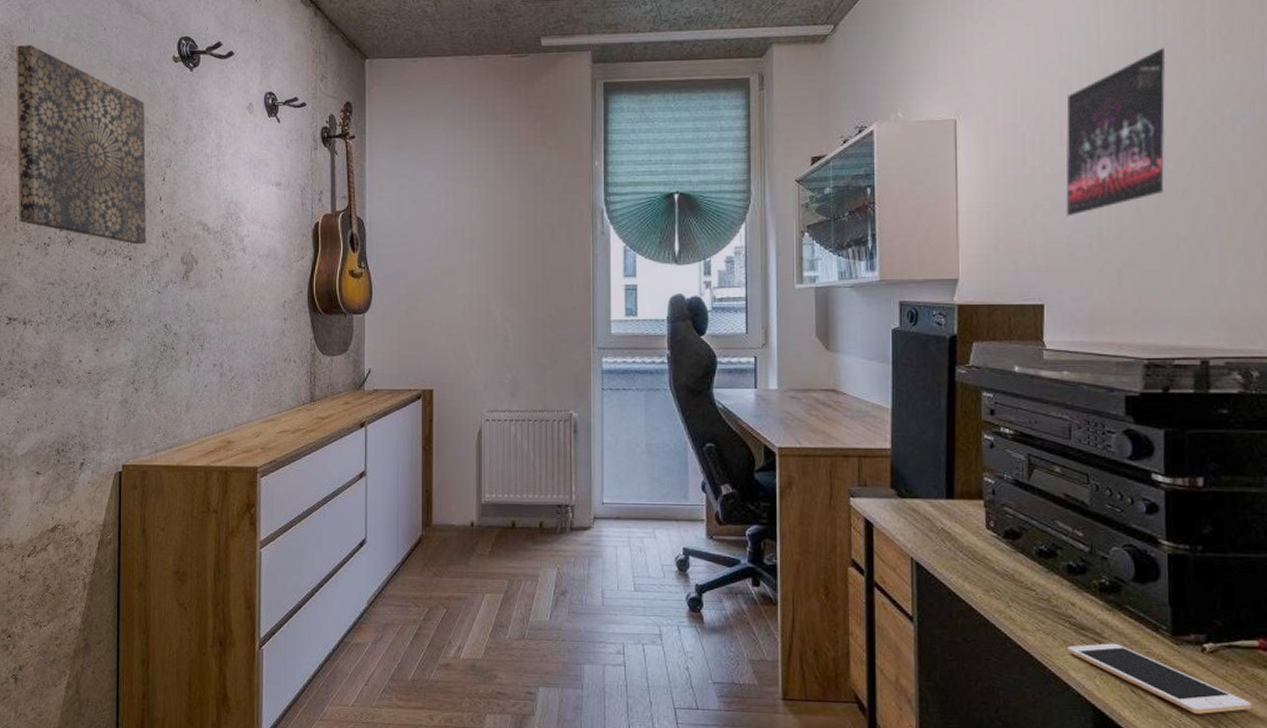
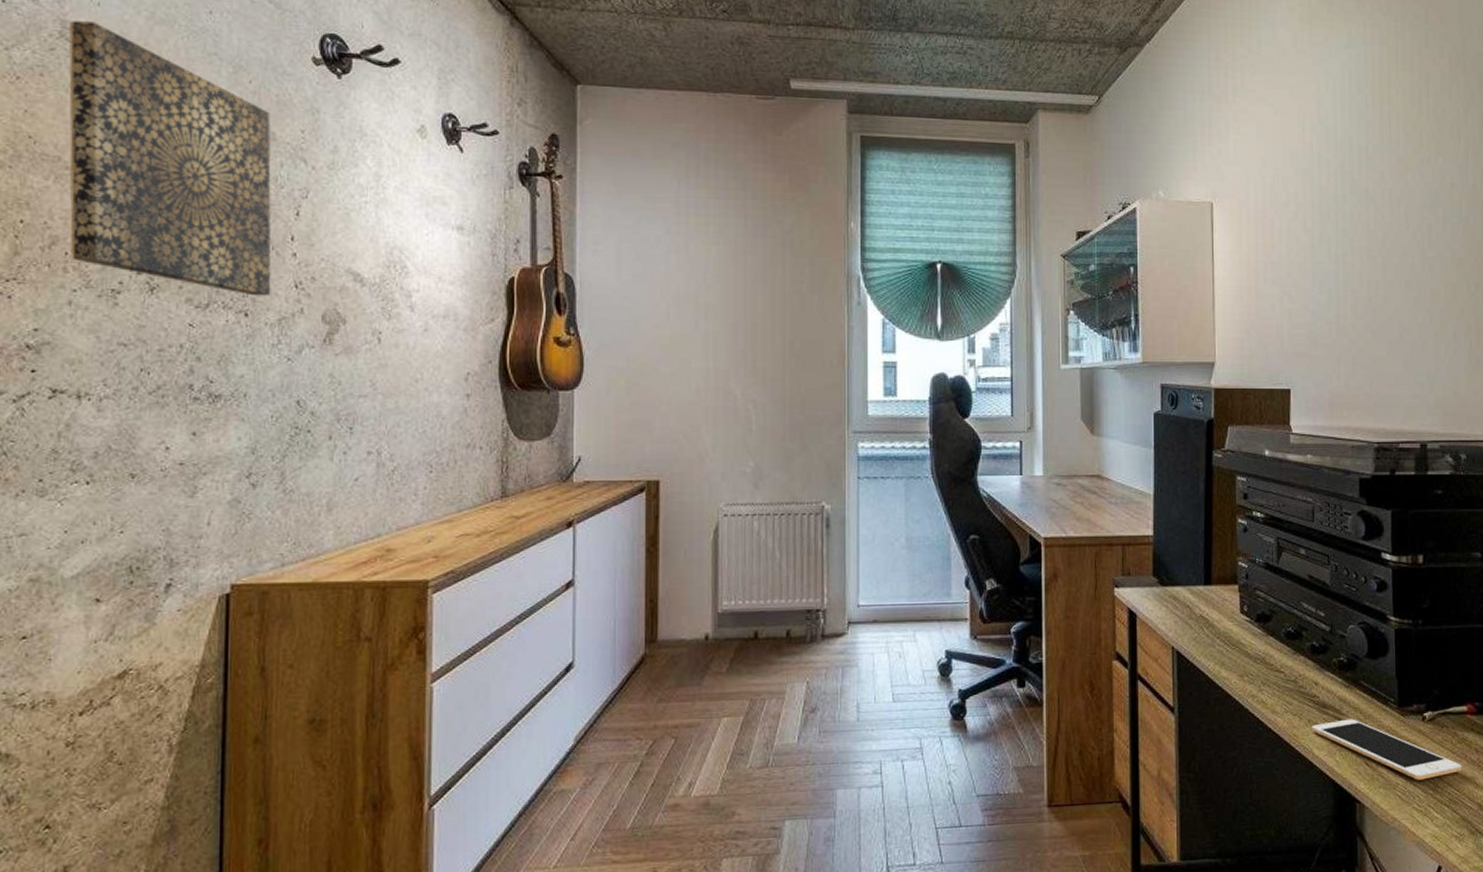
album cover: present [1065,48,1166,217] -> none [1308,147,1391,304]

